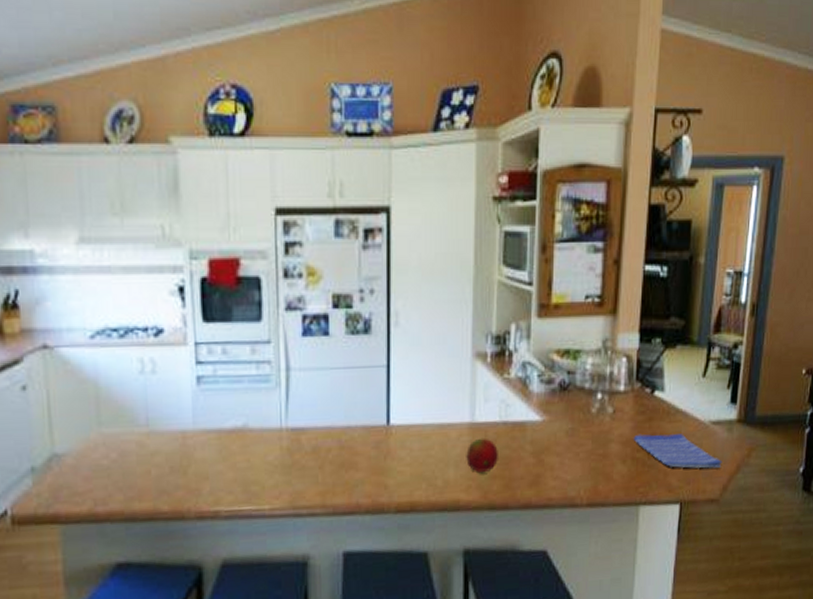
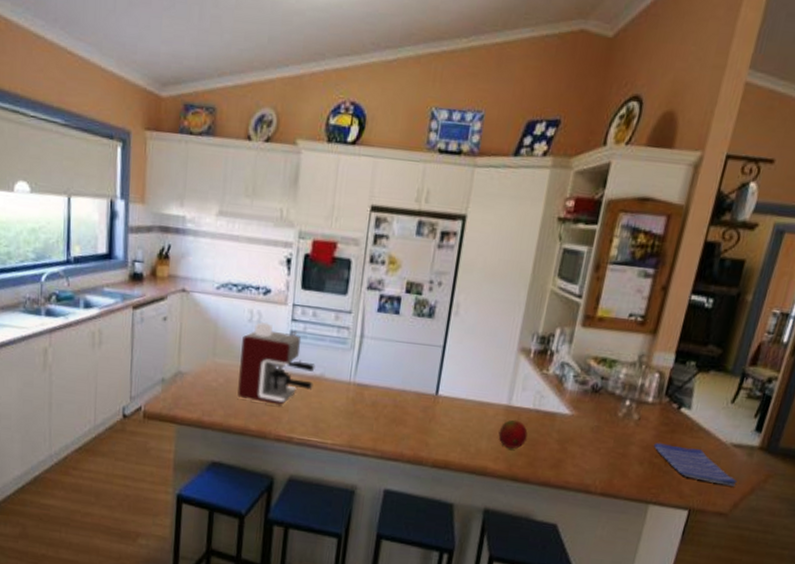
coffee maker: none [135,372,236,476] -> present [237,322,315,406]

